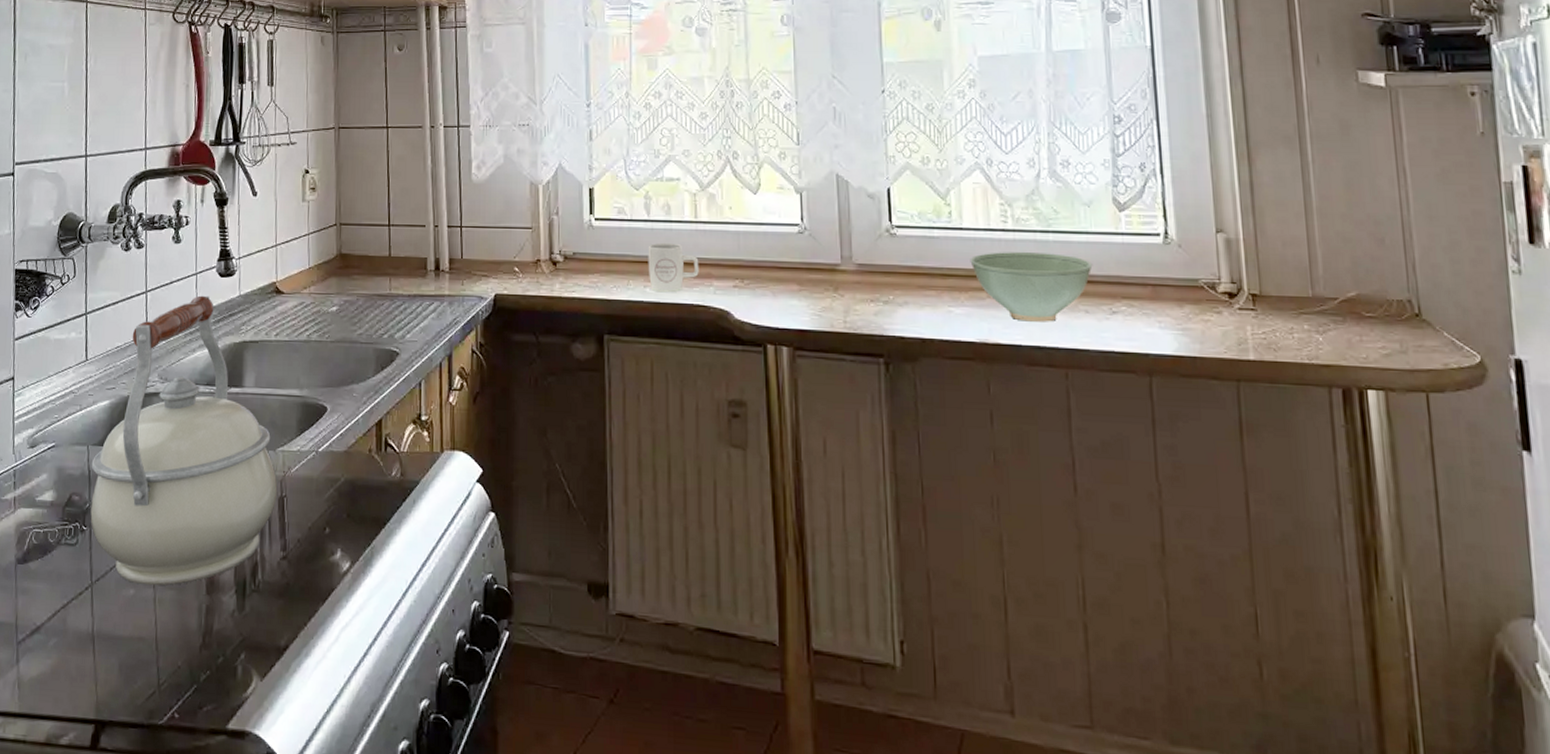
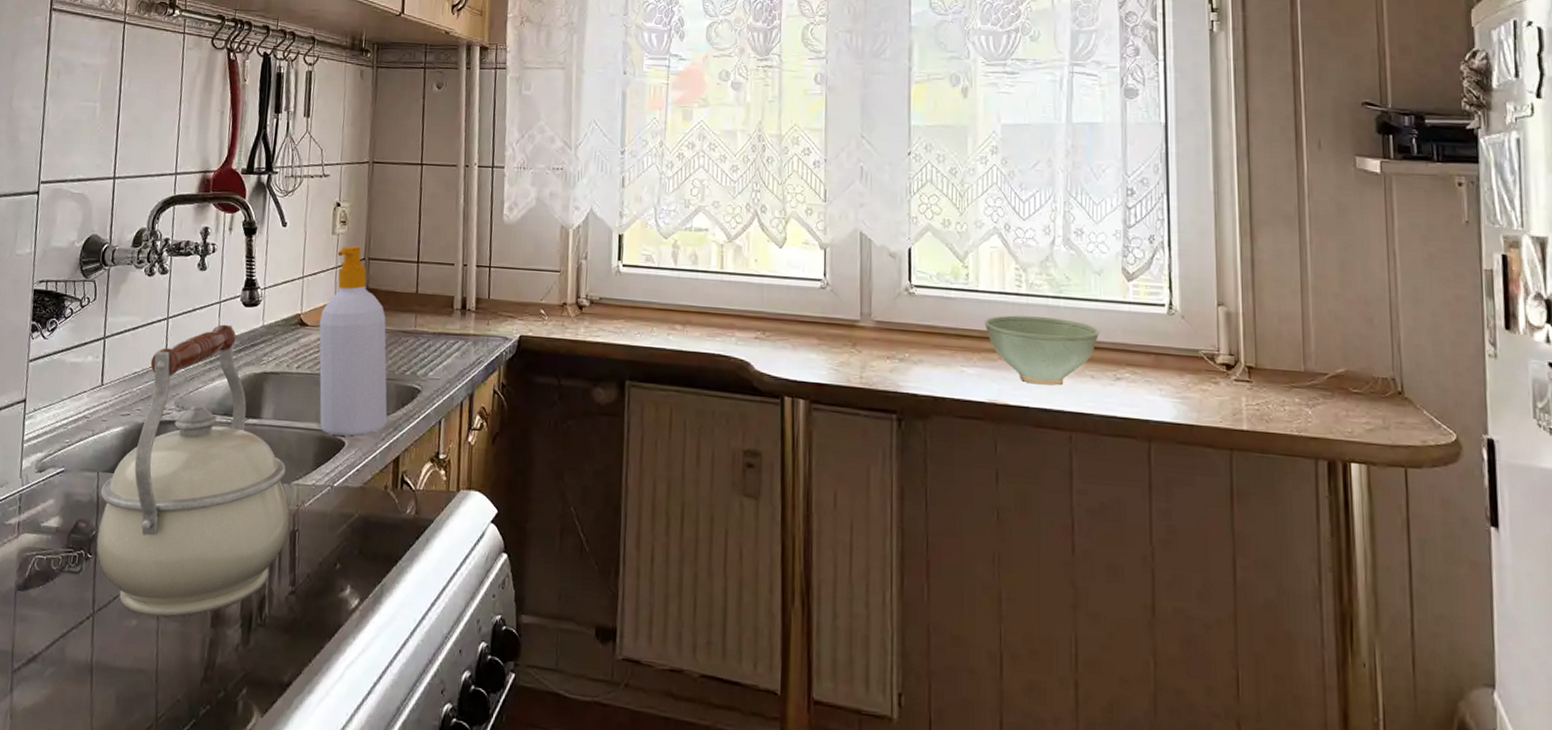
soap bottle: none [294,212,368,401] -> present [319,245,388,436]
mug: present [648,242,699,293] -> none [672,291,723,342]

